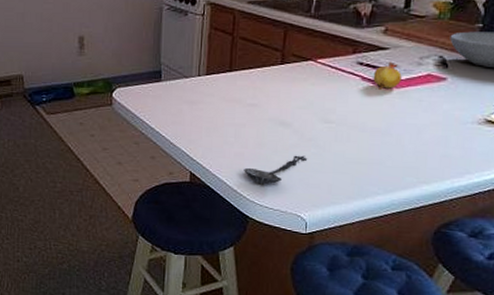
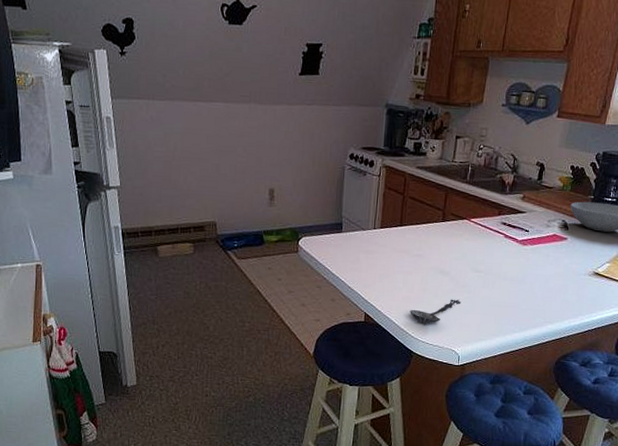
fruit: present [373,61,402,90] -> none [513,223,535,246]

